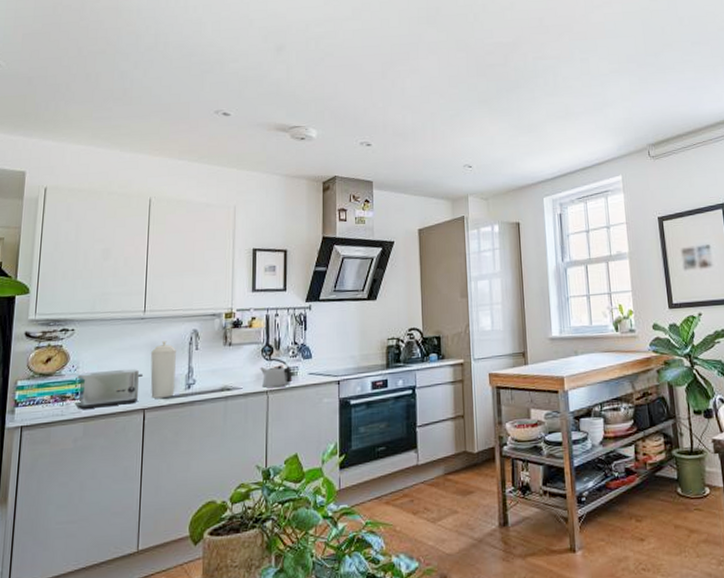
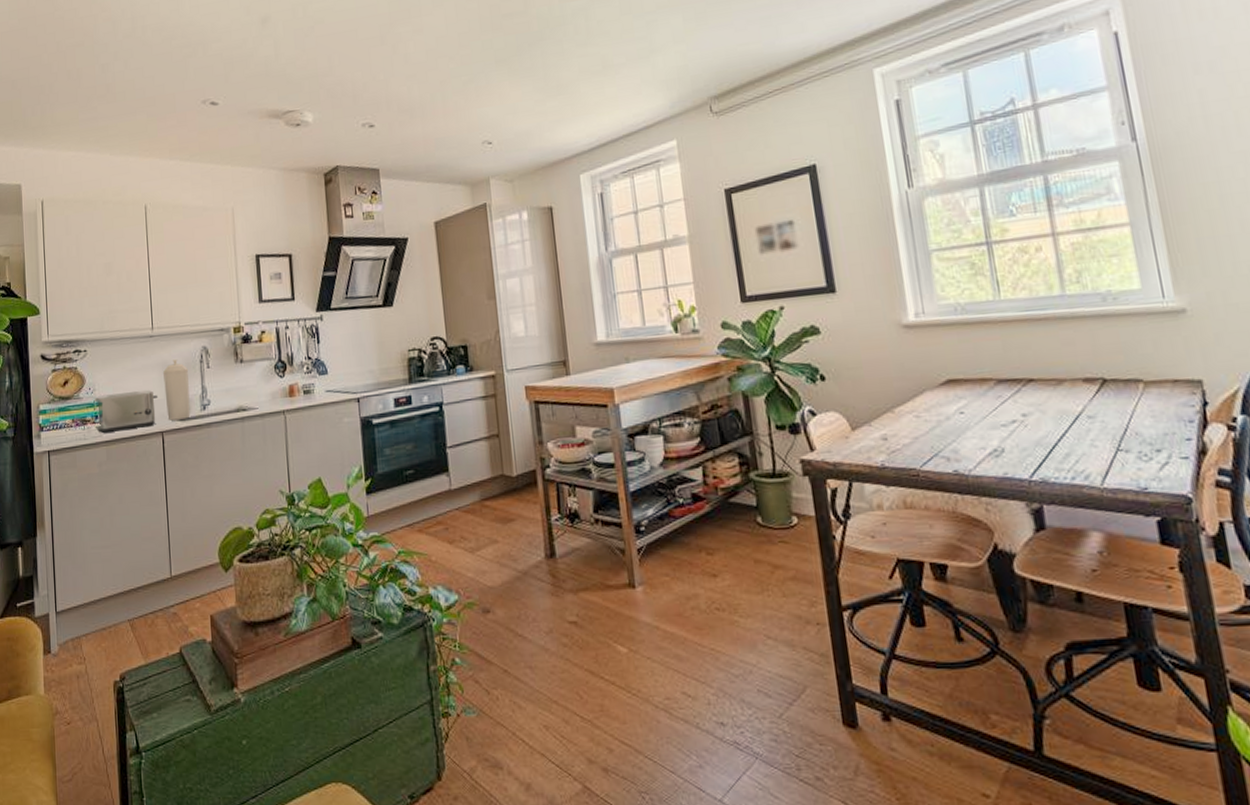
kettle: present [260,357,292,389] -> none [274,374,309,408]

